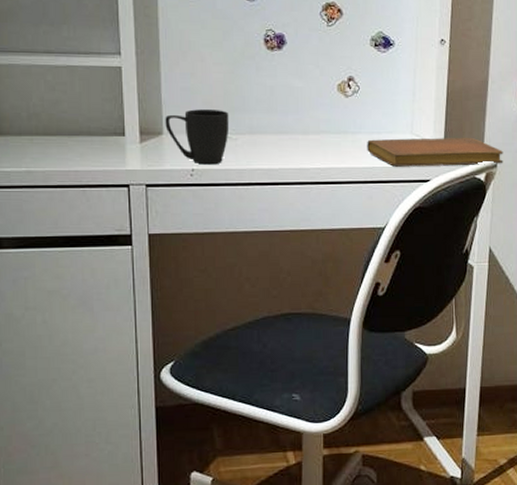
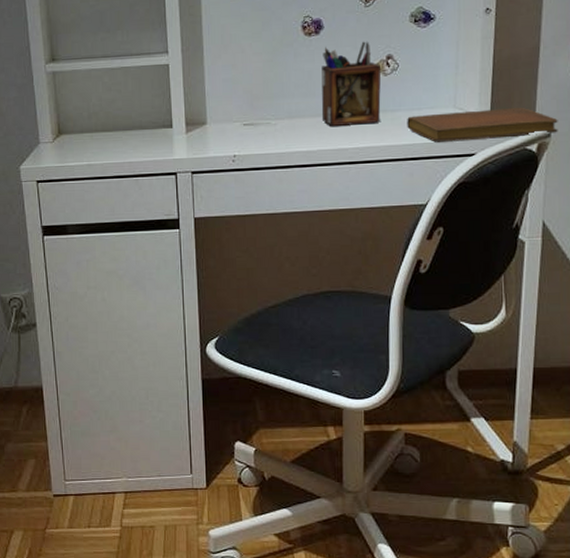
mug: present [165,109,230,165] -> none [208,97,269,151]
desk organizer: none [283,61,343,146] -> present [321,41,382,127]

